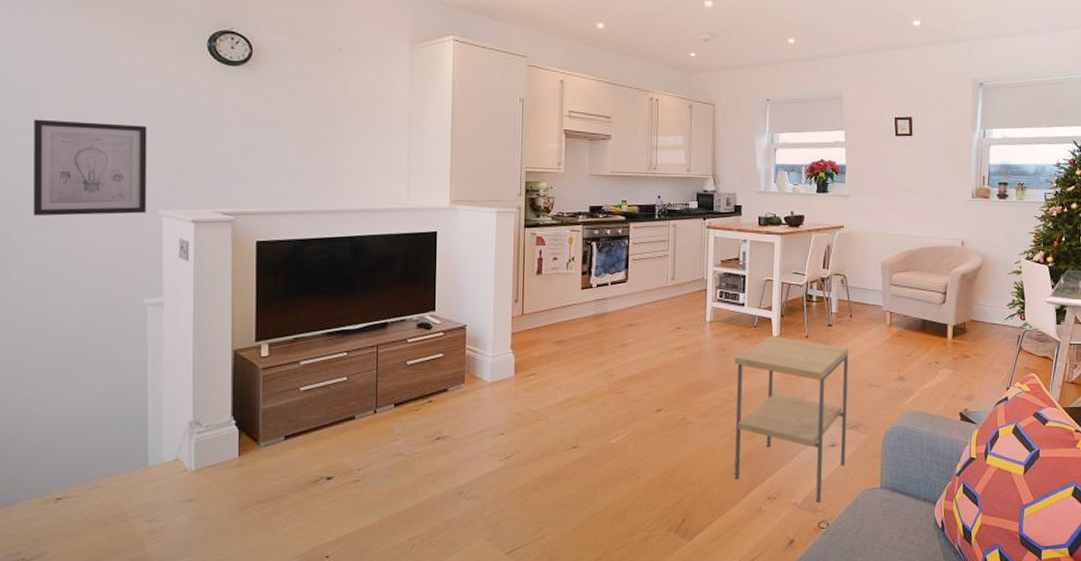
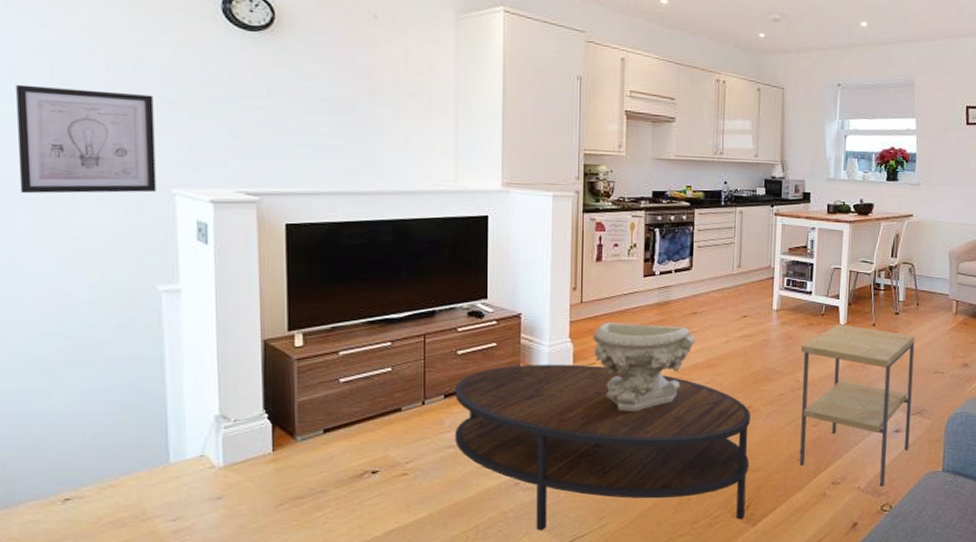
coffee table: none [404,374,685,540] -> present [455,364,750,531]
decorative bowl: none [532,334,631,422] -> present [592,323,695,411]

